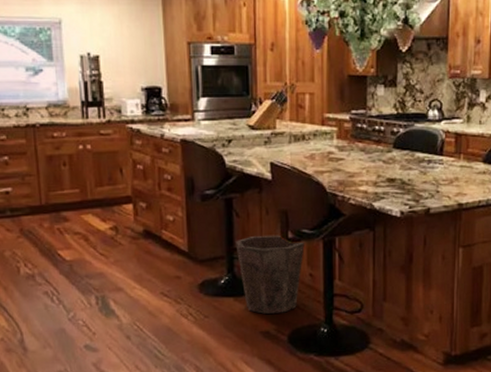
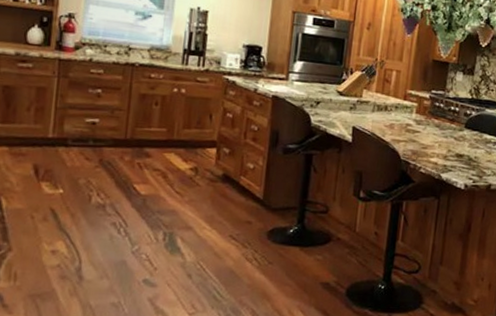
waste bin: present [235,234,305,314] -> none [309,191,374,267]

